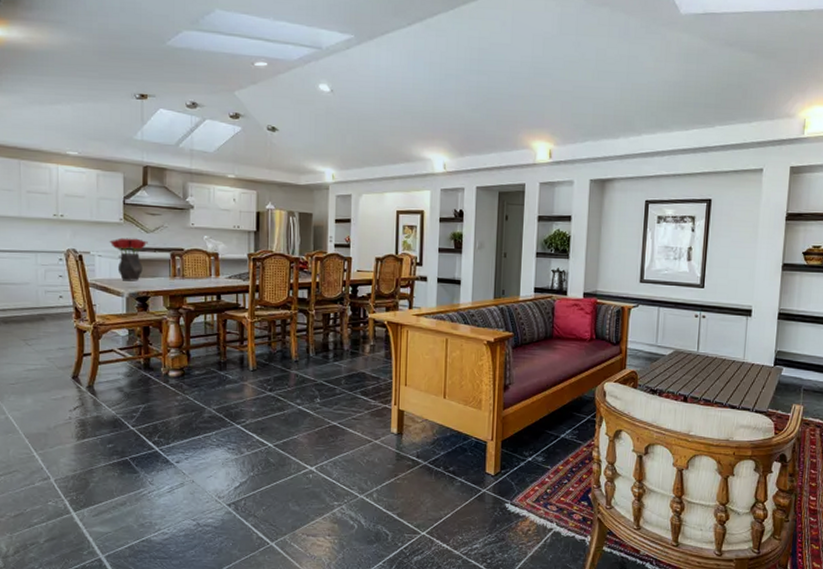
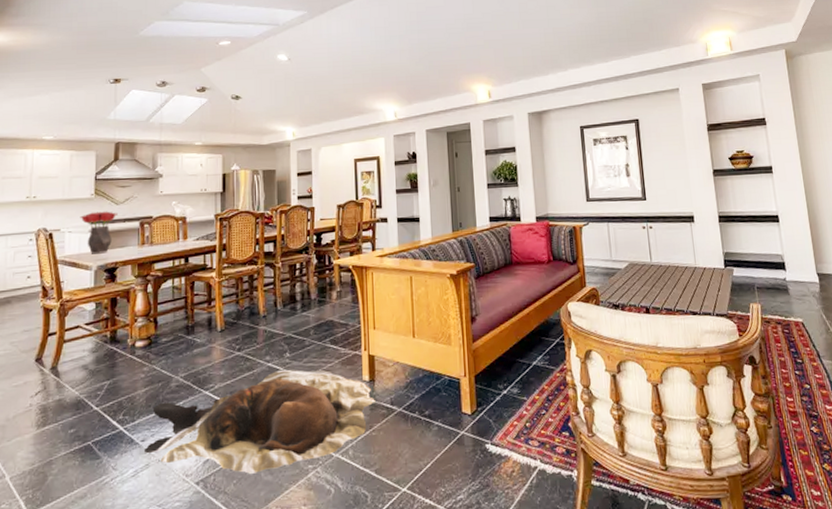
dog bed: none [178,413,402,504] -> present [143,369,375,475]

